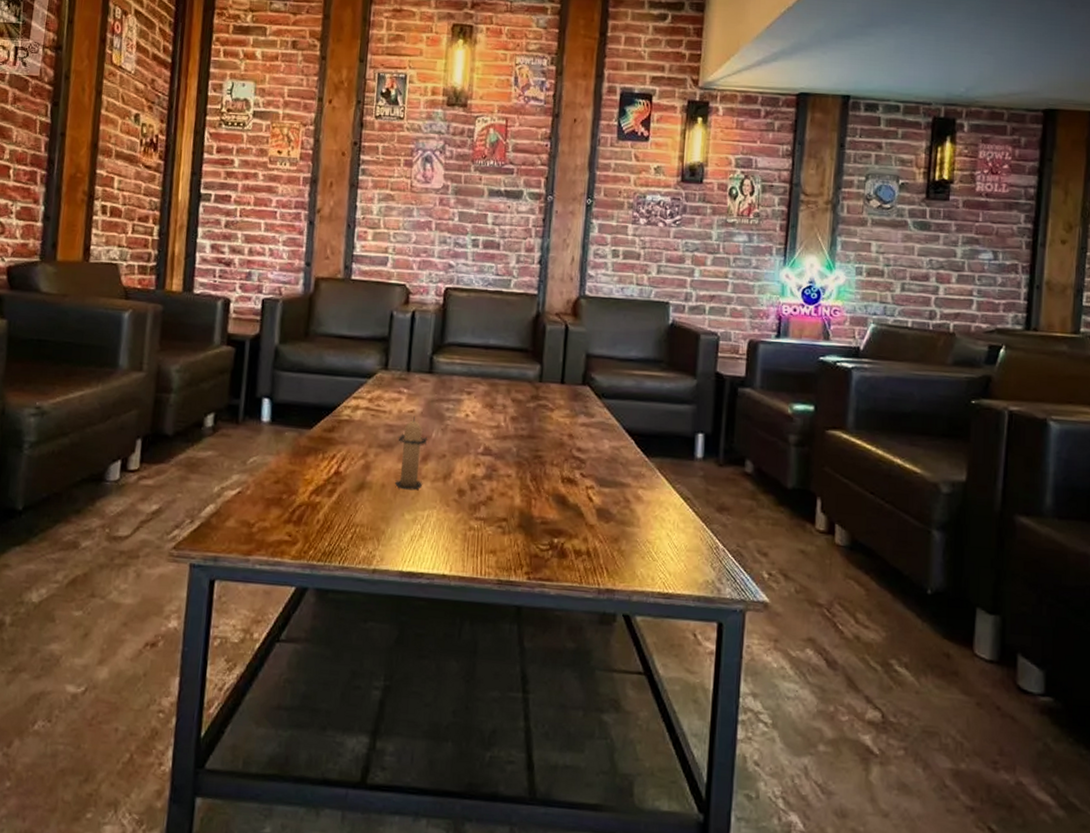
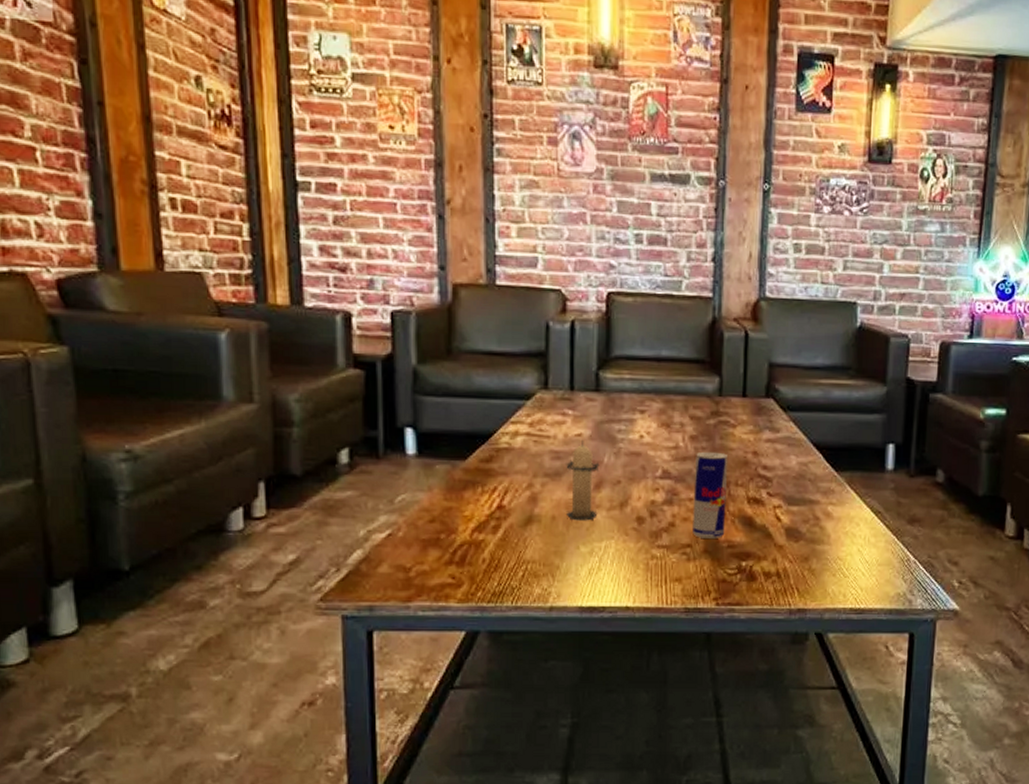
beverage can: none [509,432,545,515] -> present [693,451,728,540]

